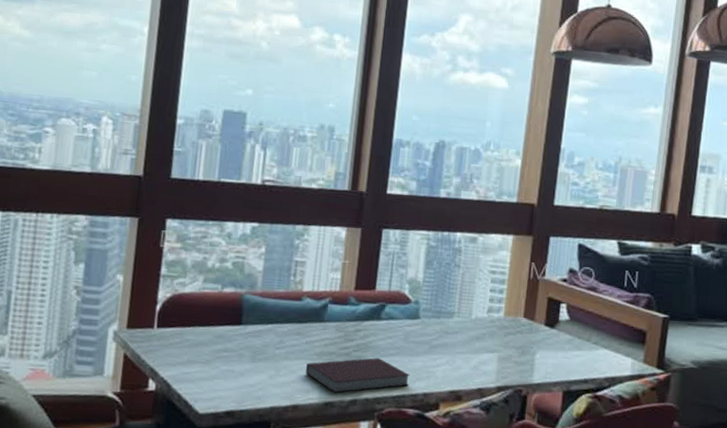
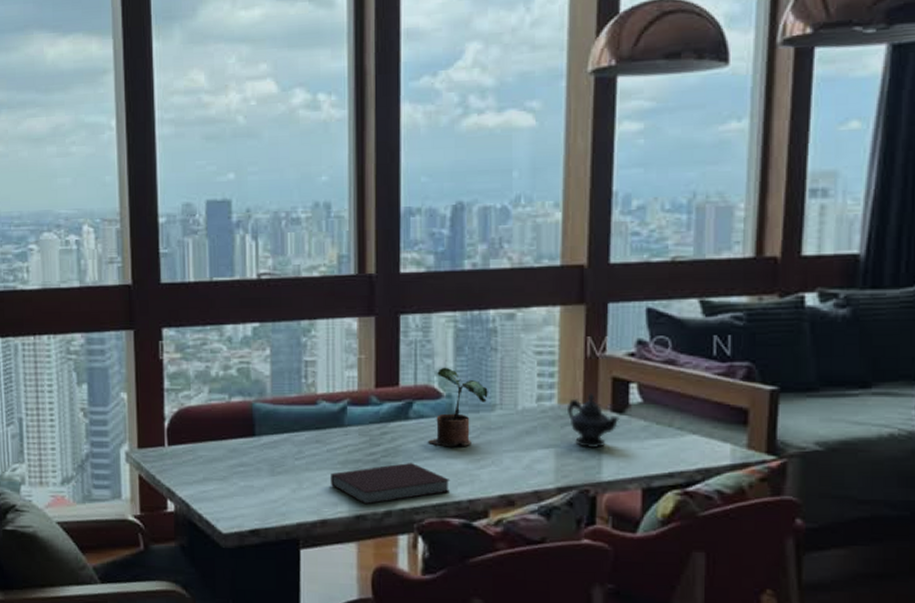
potted plant: none [395,277,449,347] -> present [428,367,488,447]
teapot: none [511,309,551,356] -> present [568,393,620,449]

